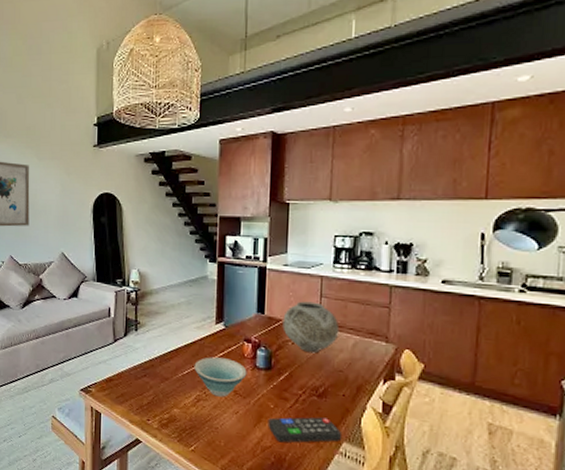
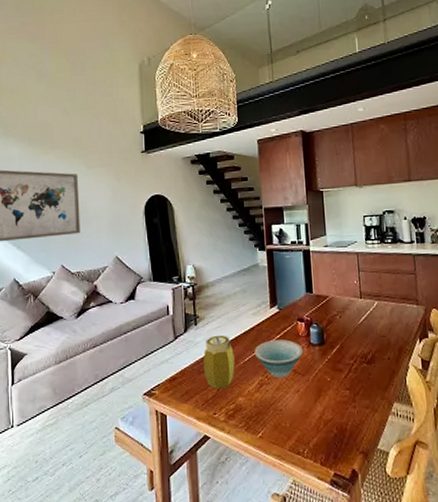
jar: none [140,343,173,398] -> present [203,335,235,390]
remote control: present [268,417,342,443] -> none [327,382,393,413]
vase: present [282,301,340,354] -> none [329,276,378,324]

